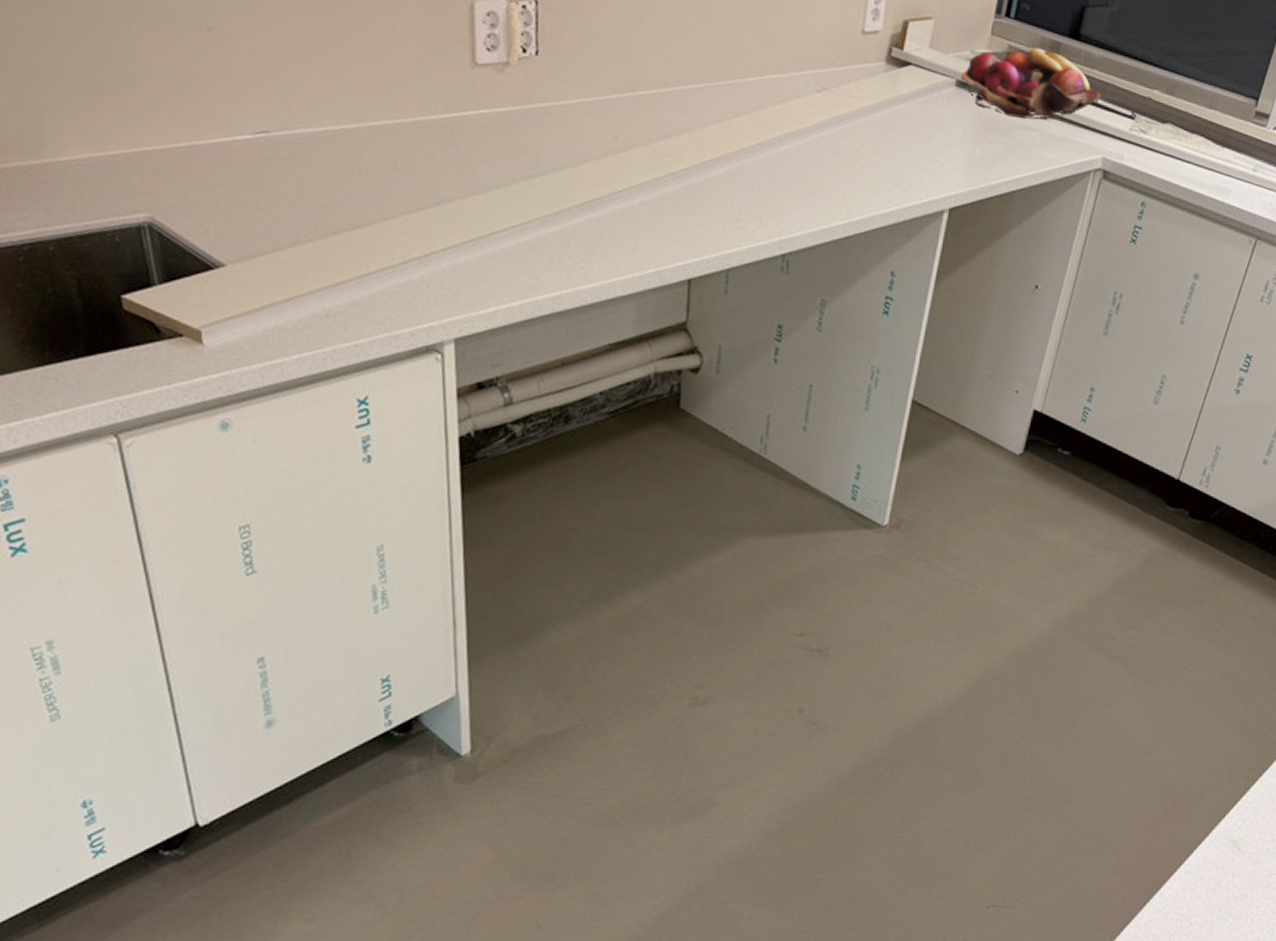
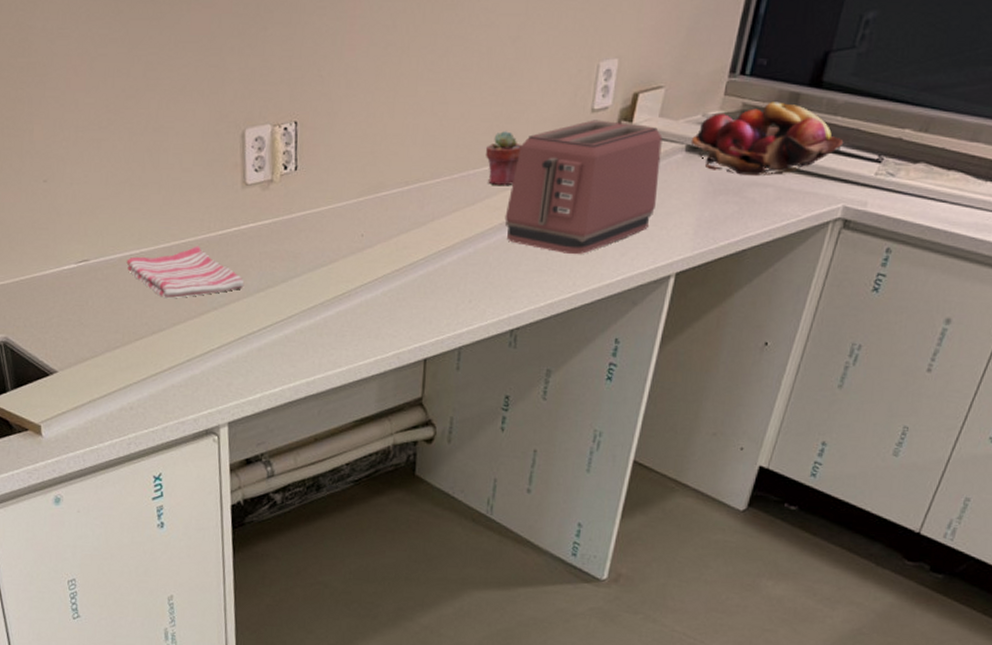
dish towel: none [321,128,475,188] -> present [126,246,245,298]
potted succulent: none [752,41,792,100] -> present [485,130,522,185]
toaster: none [774,42,933,181] -> present [504,120,663,255]

